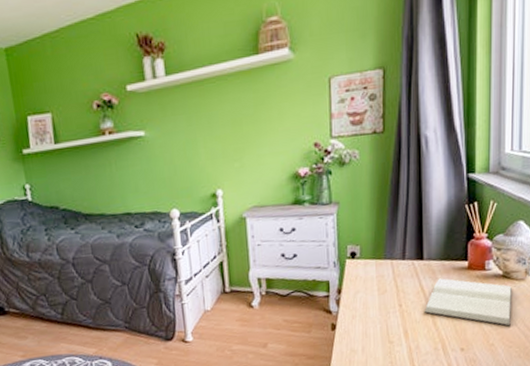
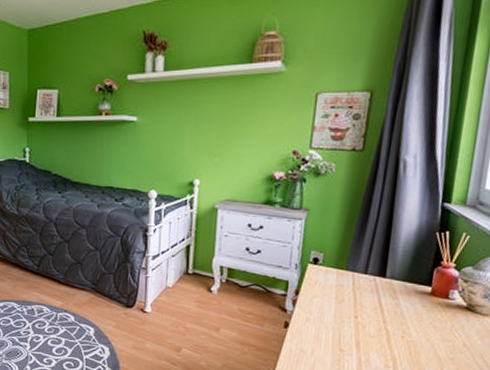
book: present [424,278,512,326] -> none [379,298,475,359]

